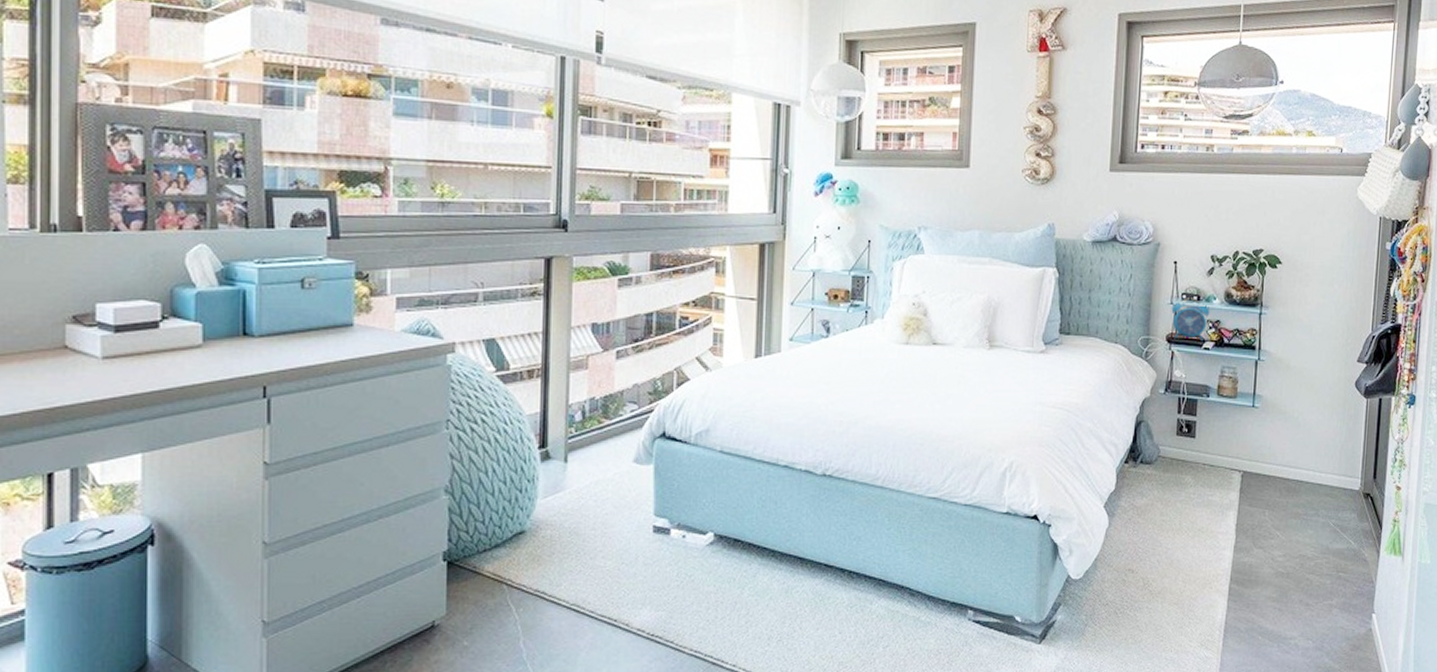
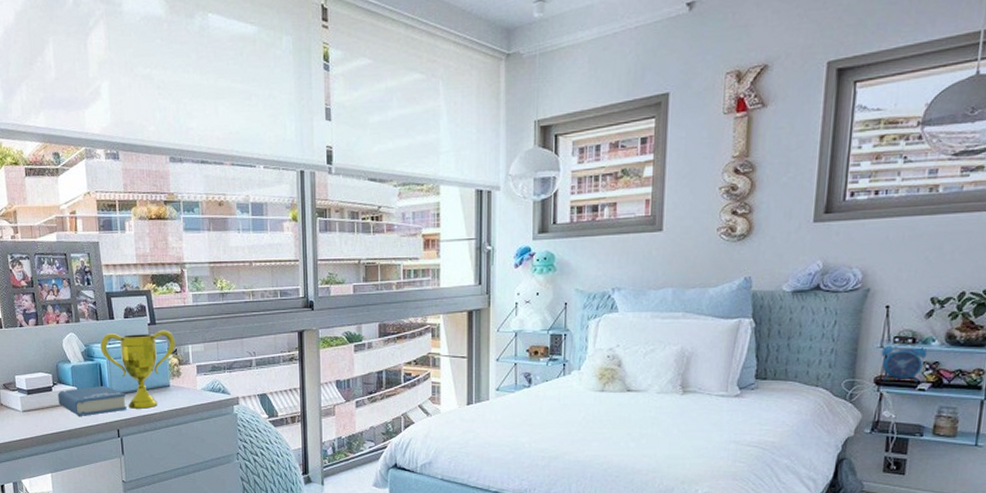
book: none [168,321,282,366] -> present [57,385,127,416]
trophy: none [248,246,367,357] -> present [100,330,176,409]

